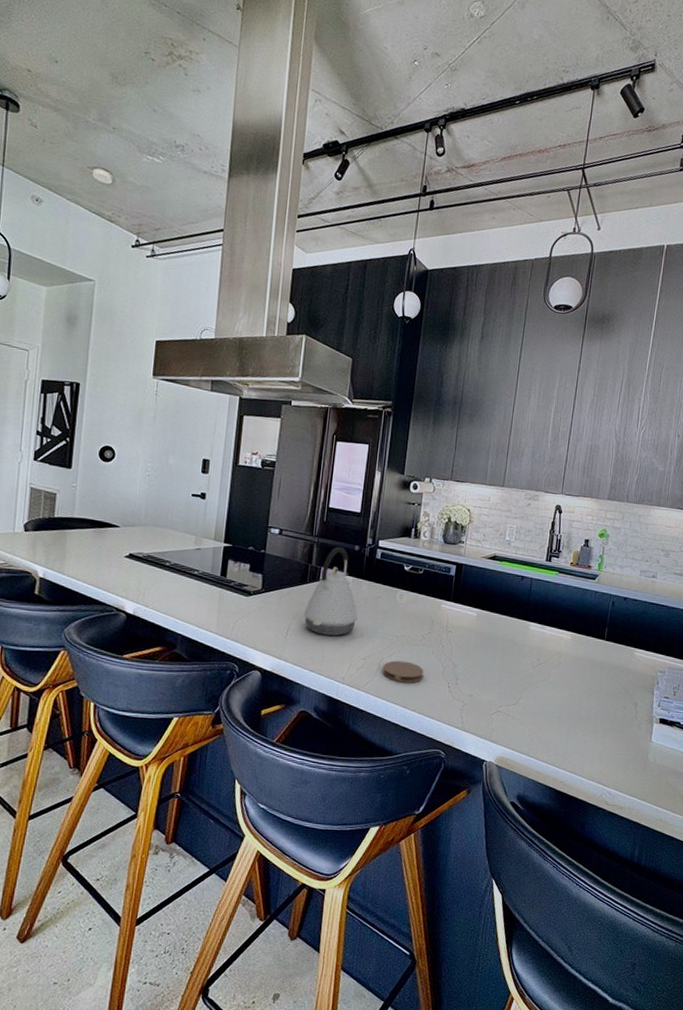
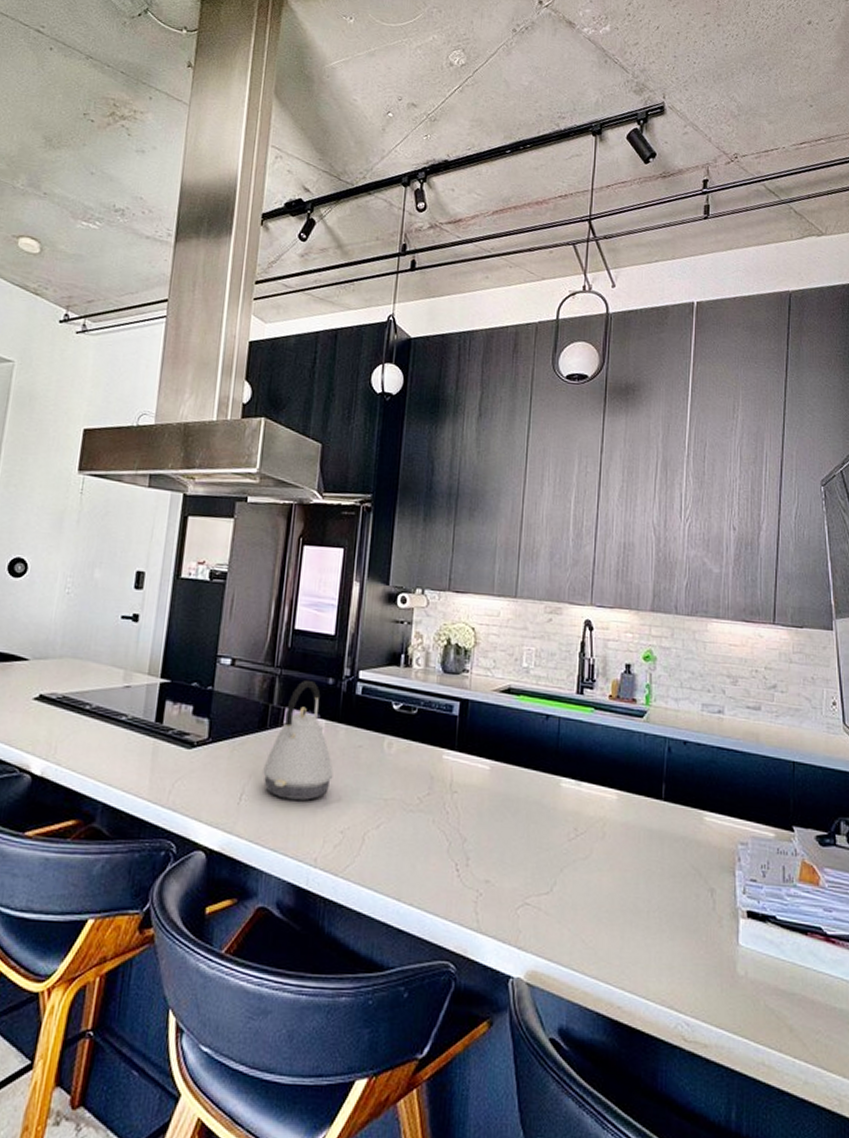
coaster: present [382,660,424,683] -> none [367,833,423,865]

